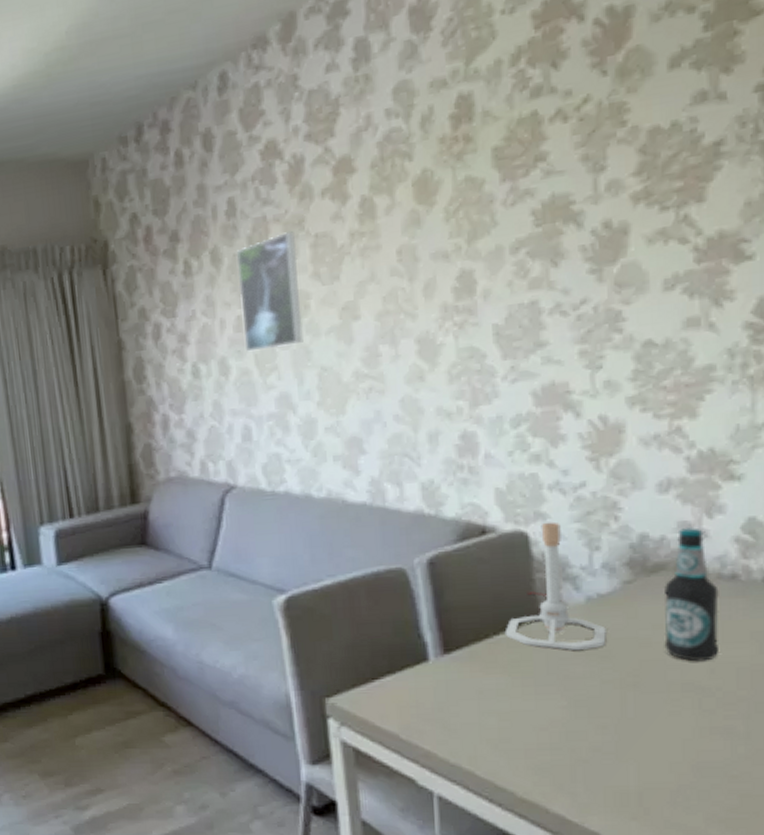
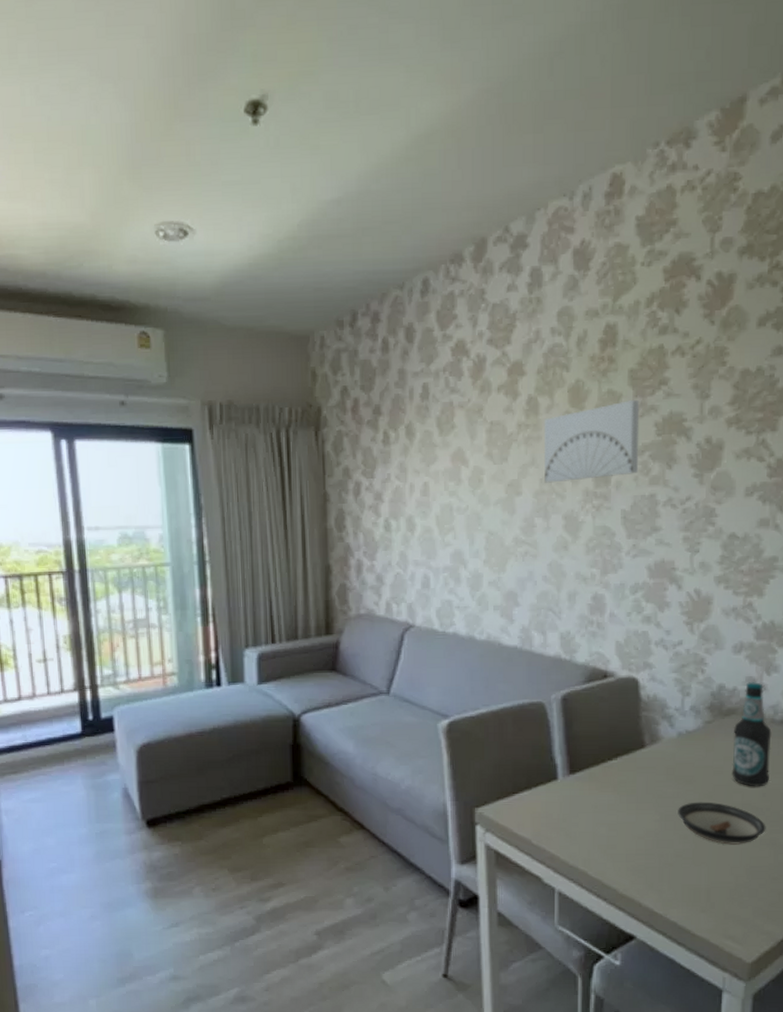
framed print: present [237,230,303,352] -> none [427,416,476,513]
wall art: none [384,184,513,302] -> present [545,399,640,483]
lamp base: present [504,522,606,651] -> none [616,671,691,776]
saucer: none [592,682,718,735] -> present [678,802,766,845]

